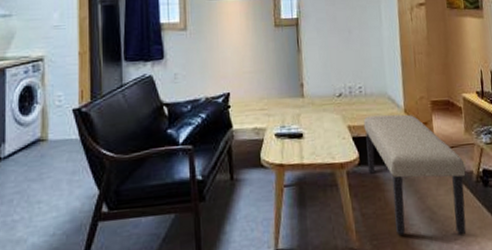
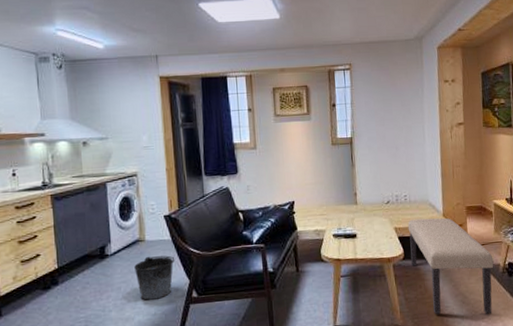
bucket: none [32,159,83,217] -> present [134,255,175,300]

